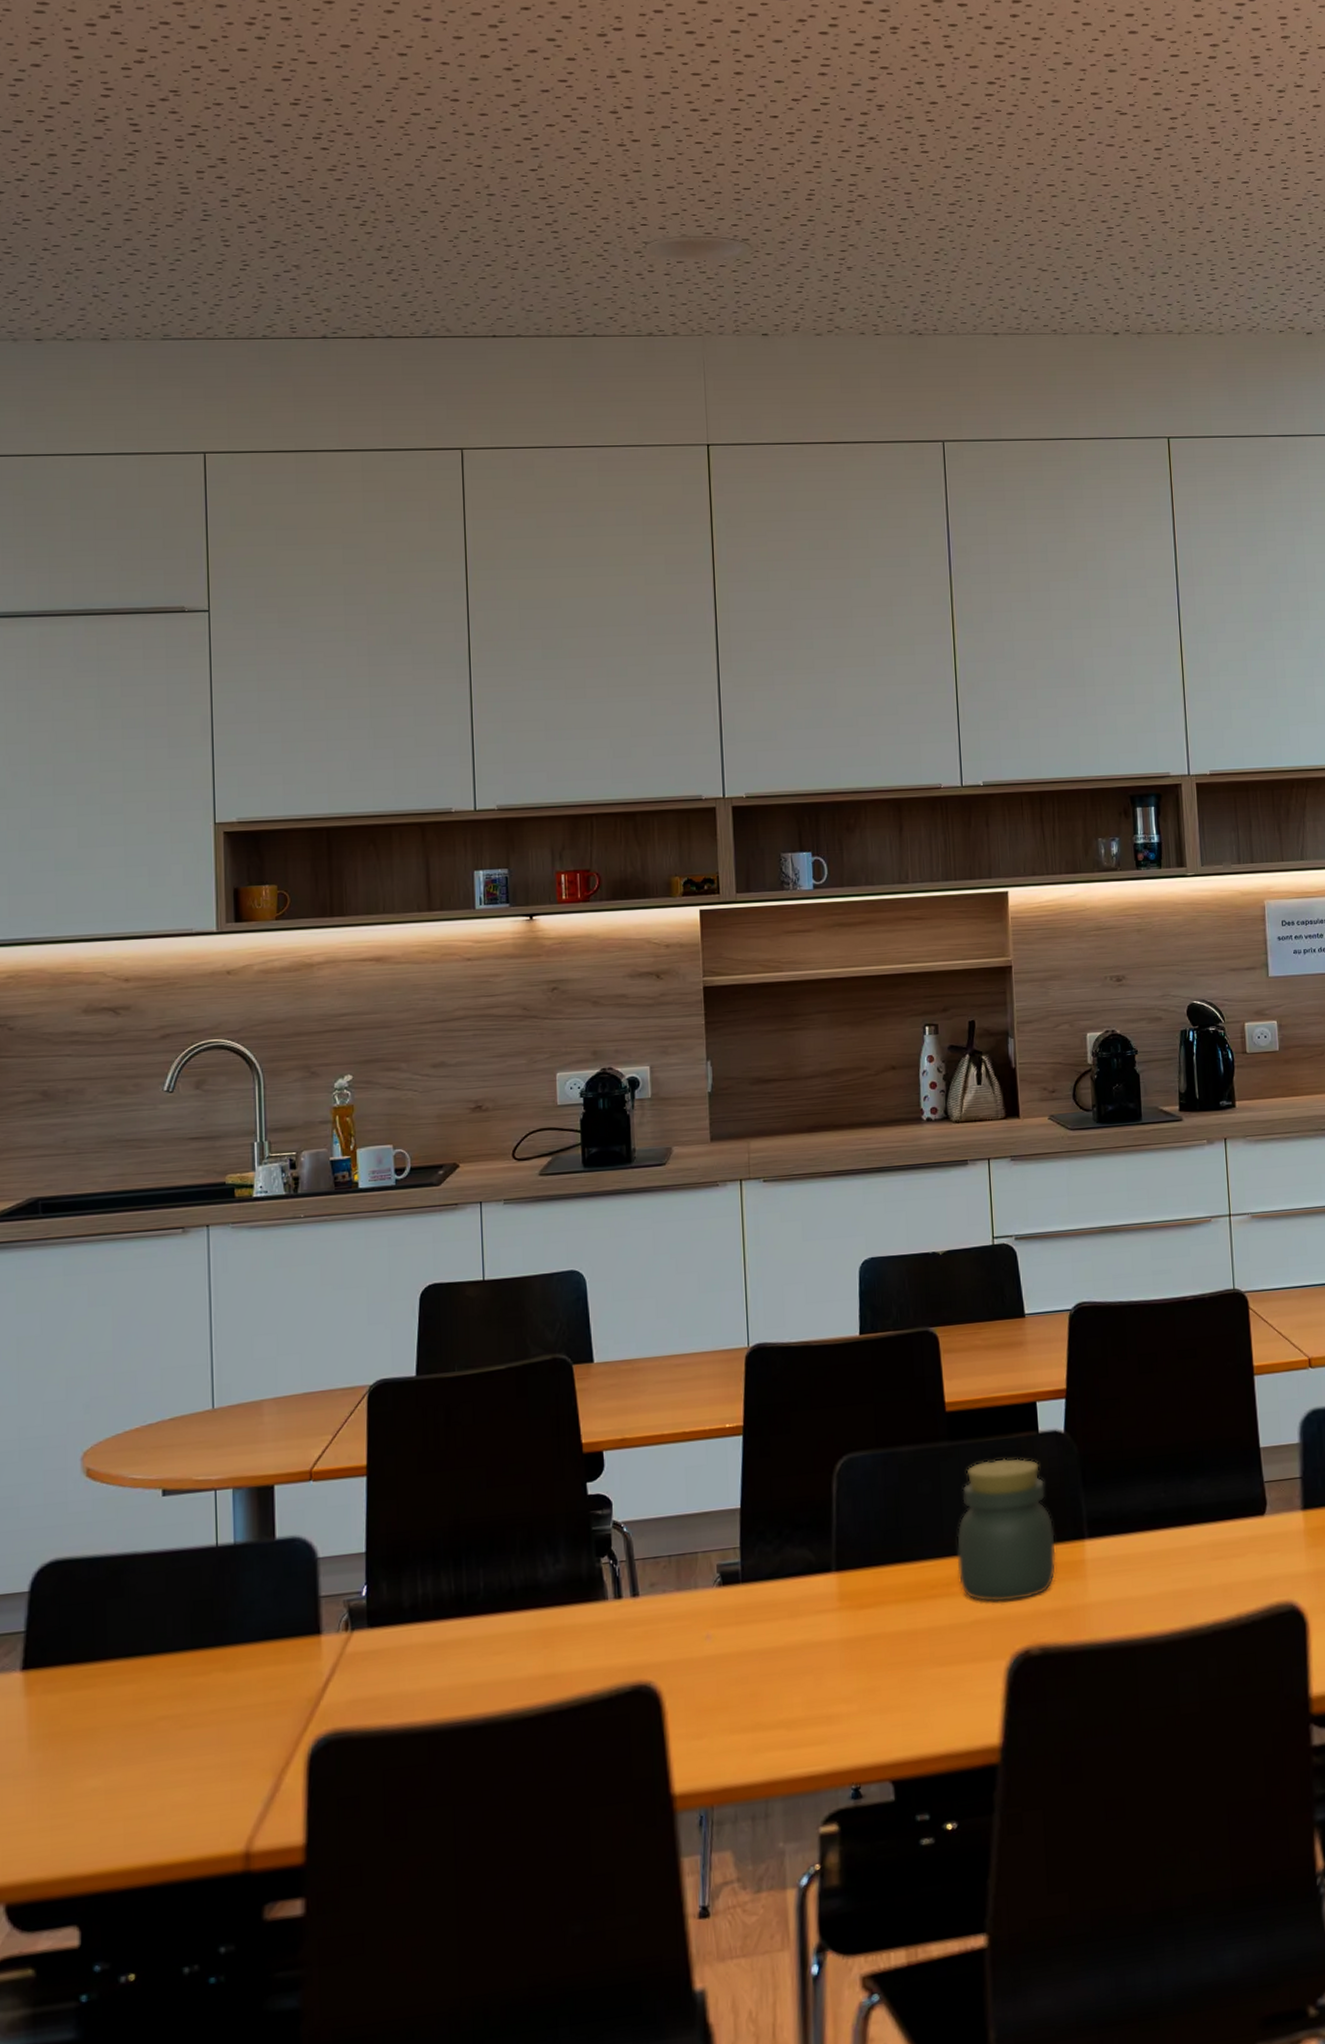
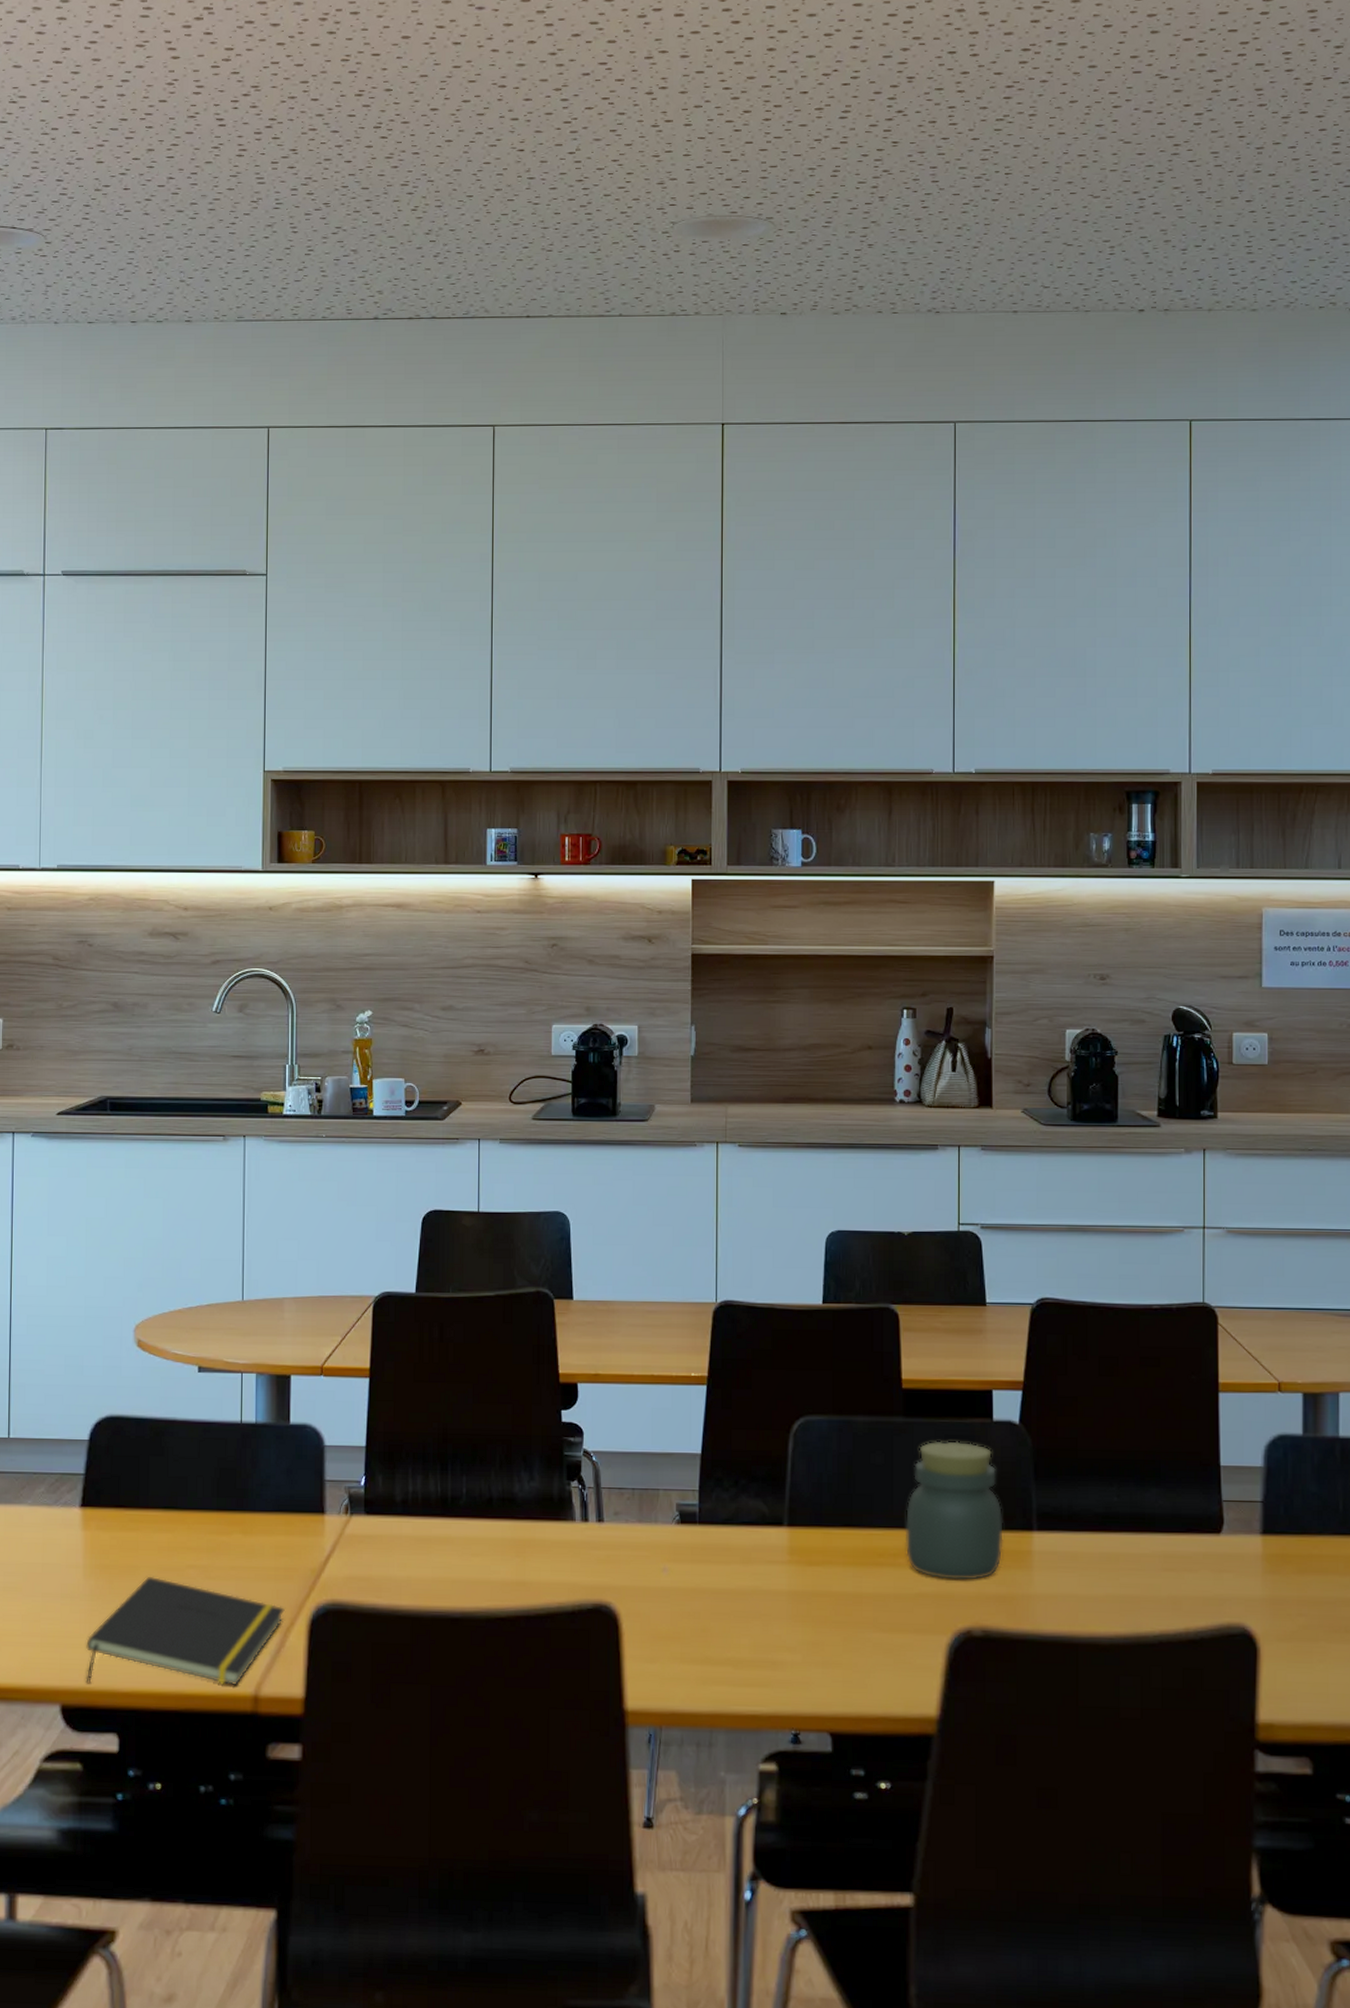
notepad: none [35,1736,278,1874] -> present [86,1576,285,1686]

